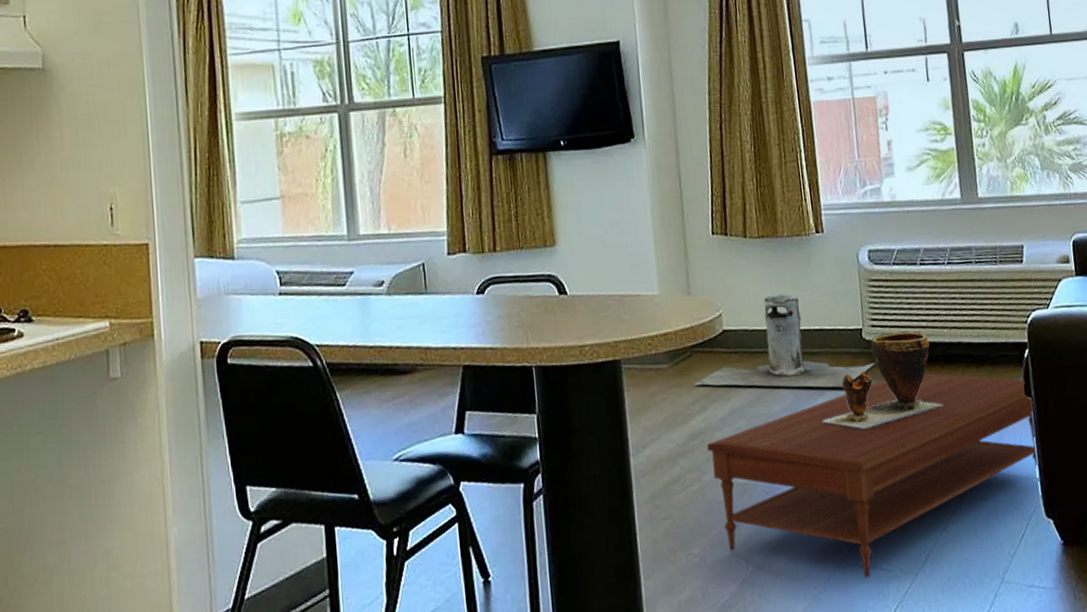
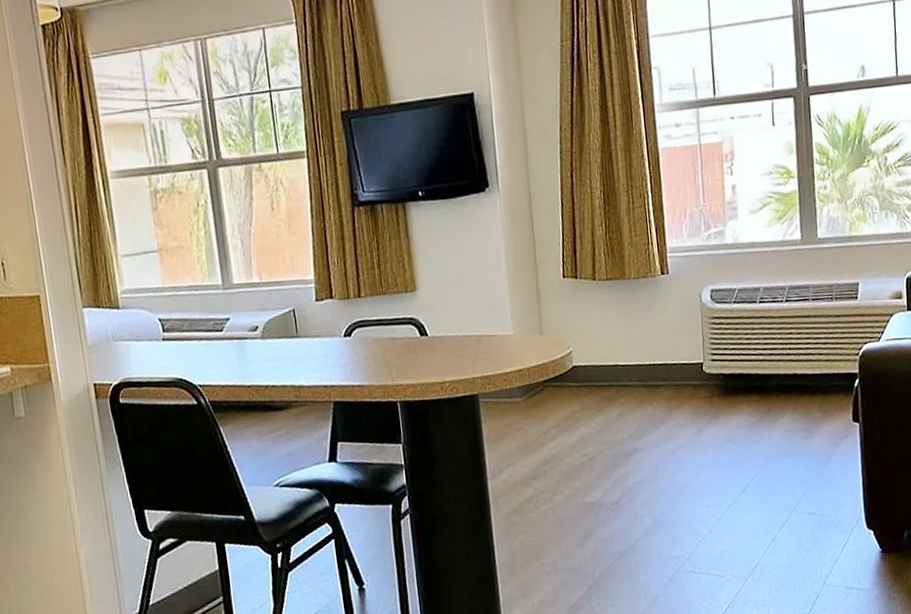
trash can: present [694,293,876,388] -> none [546,331,715,417]
coffee table: present [707,372,1038,579] -> none [558,402,863,583]
clay pot: present [823,331,943,429] -> none [664,364,776,453]

